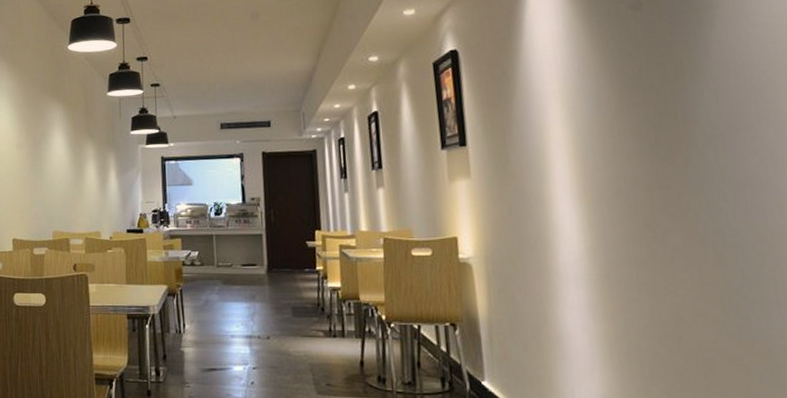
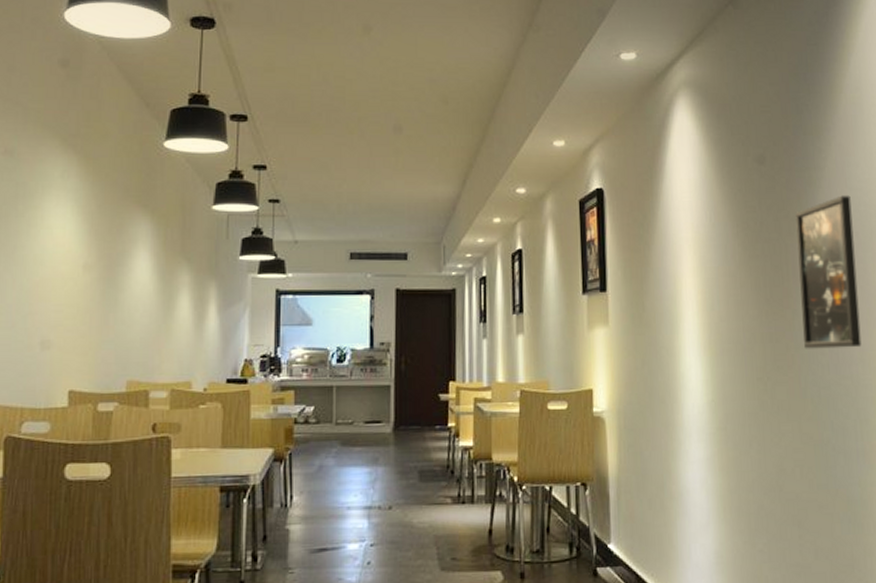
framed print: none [682,32,778,196] -> present [795,195,862,349]

